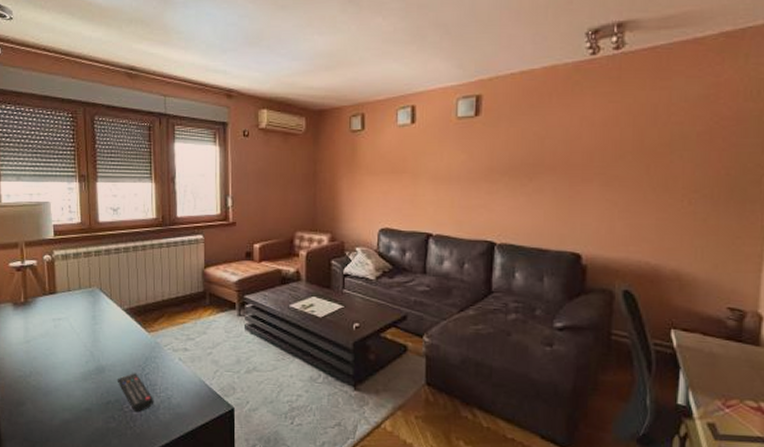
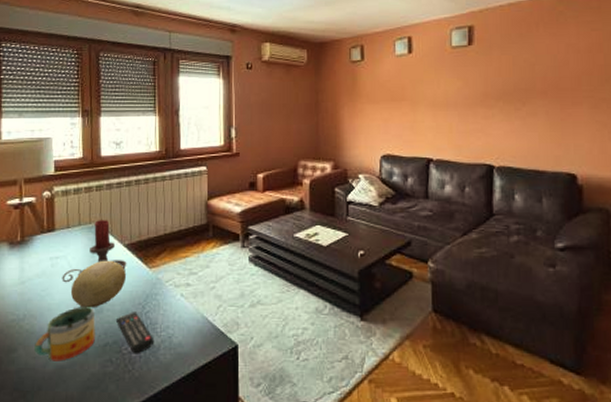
mug: none [41,366,98,416] -> present [34,307,95,361]
candle holder: none [64,284,127,344] -> present [62,220,127,283]
fruit: none [74,323,127,367] -> present [71,260,127,307]

